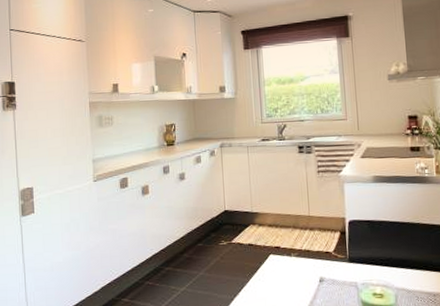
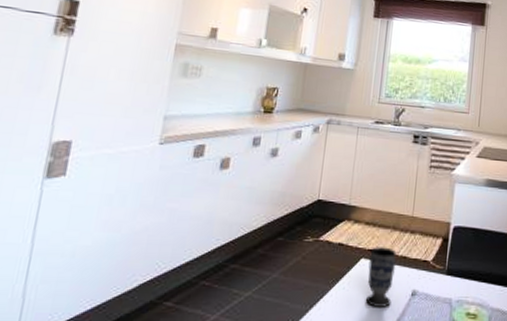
cup: none [277,243,303,293] -> present [365,247,397,307]

